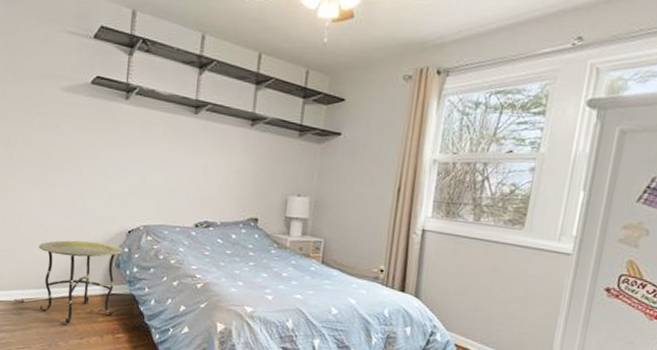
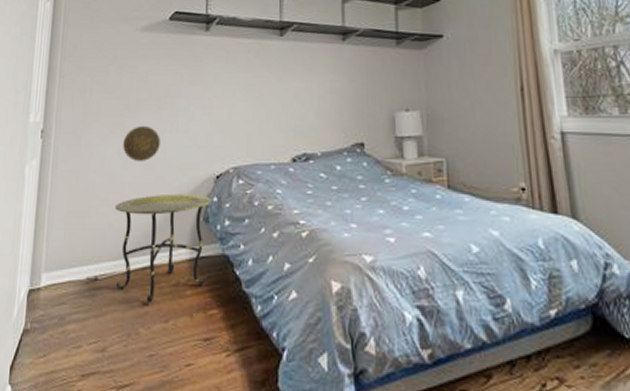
decorative plate: none [46,179,80,212] -> present [123,125,160,162]

